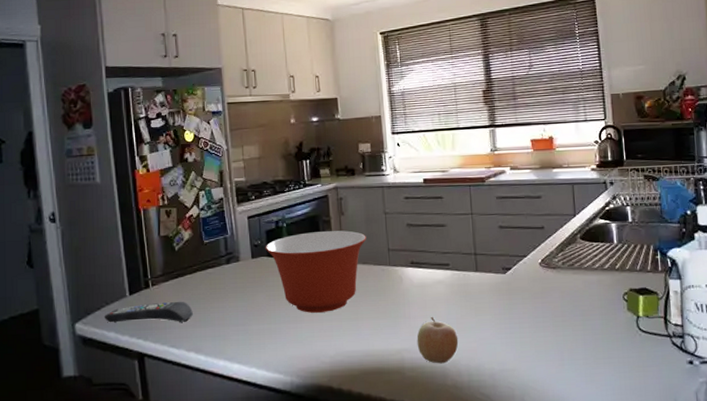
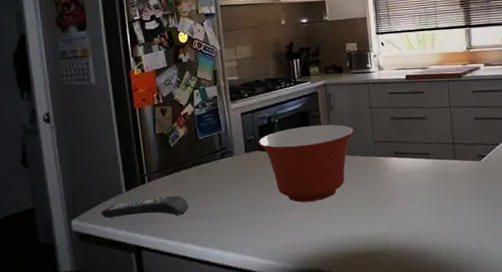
fruit: present [417,317,459,364] -> none [401,202,439,245]

